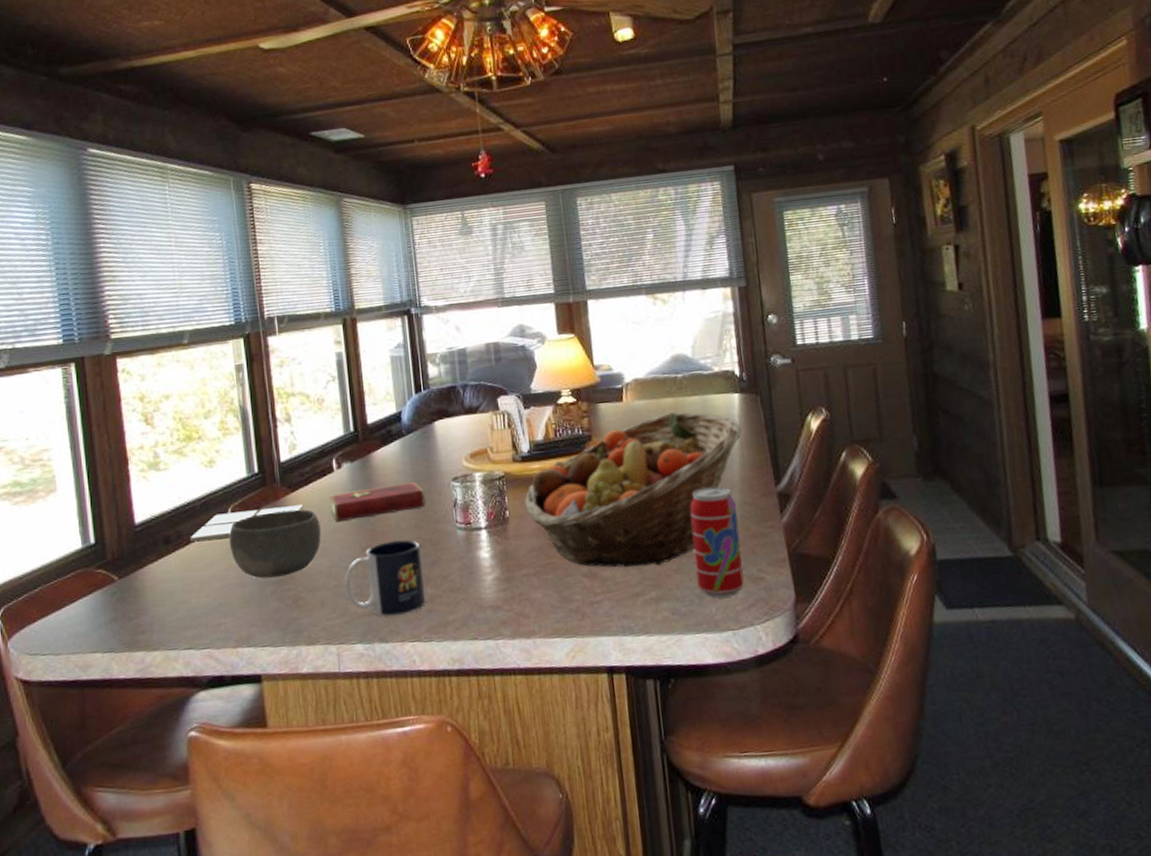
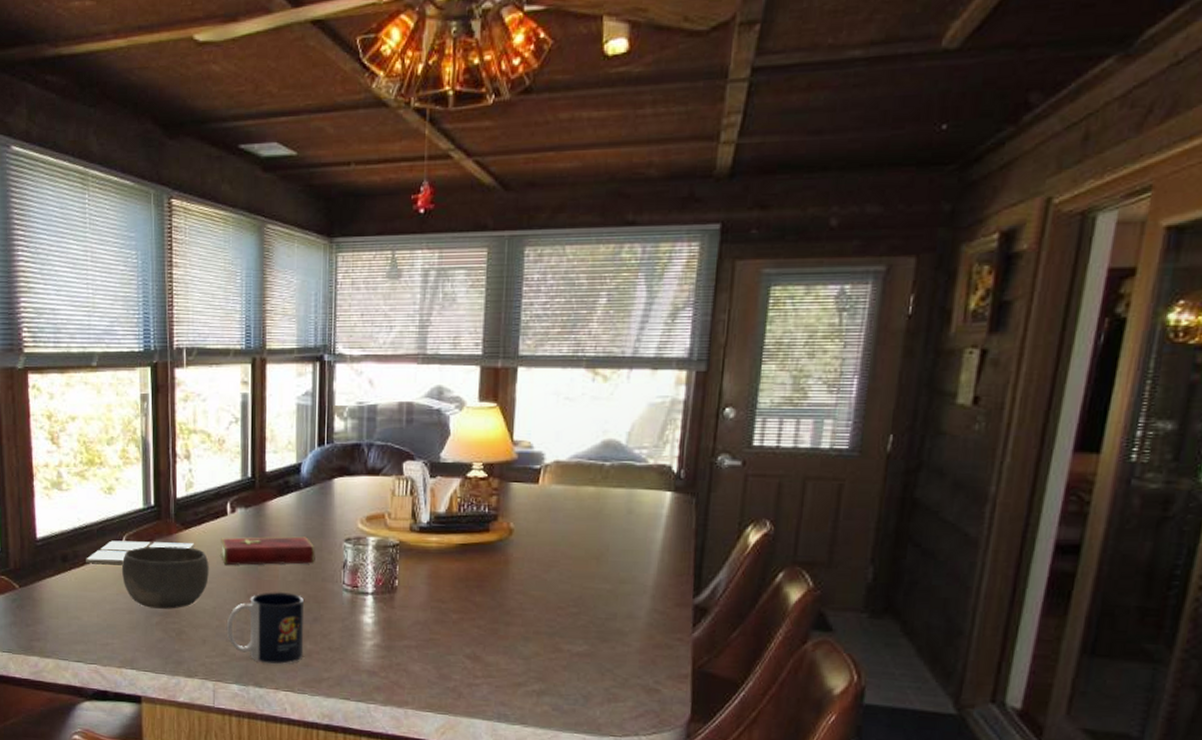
fruit basket: present [524,411,742,568] -> none [416,502,667,660]
beverage can: present [690,487,744,599] -> none [586,588,645,704]

